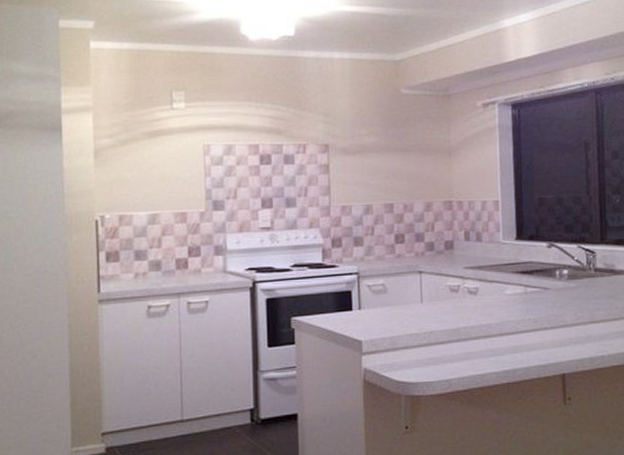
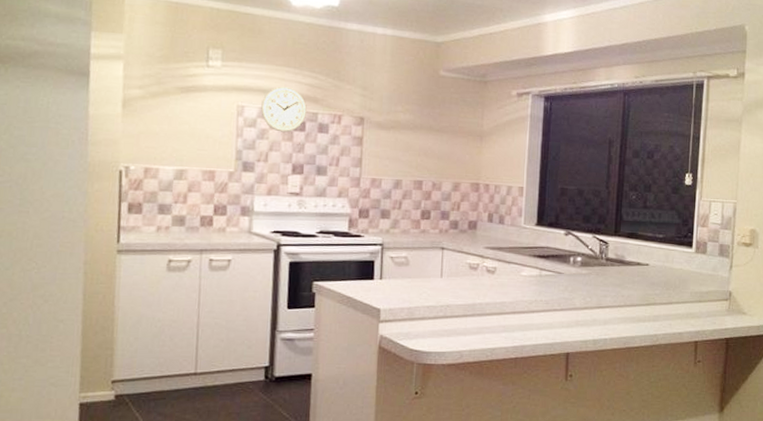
wall clock: none [226,121,271,167] -> present [261,86,307,133]

